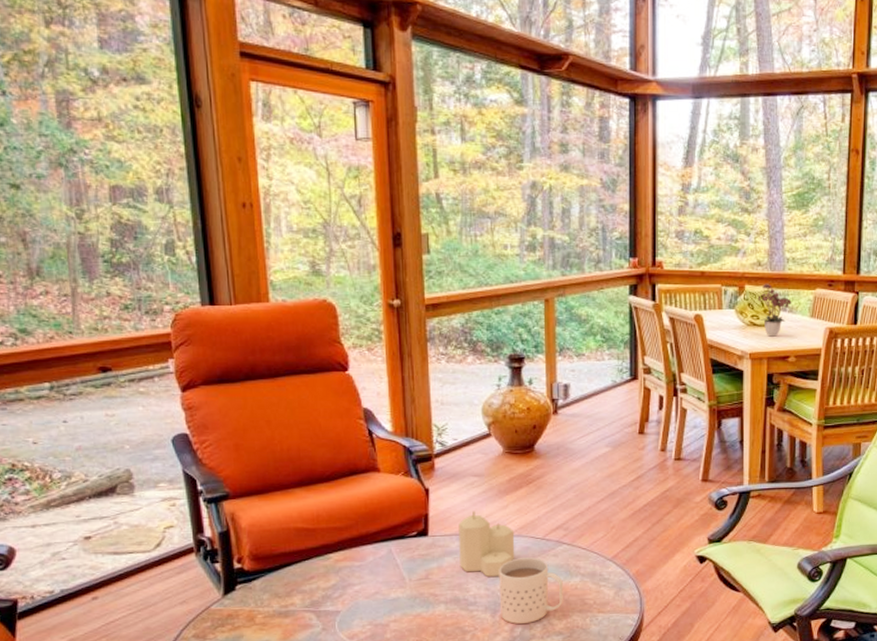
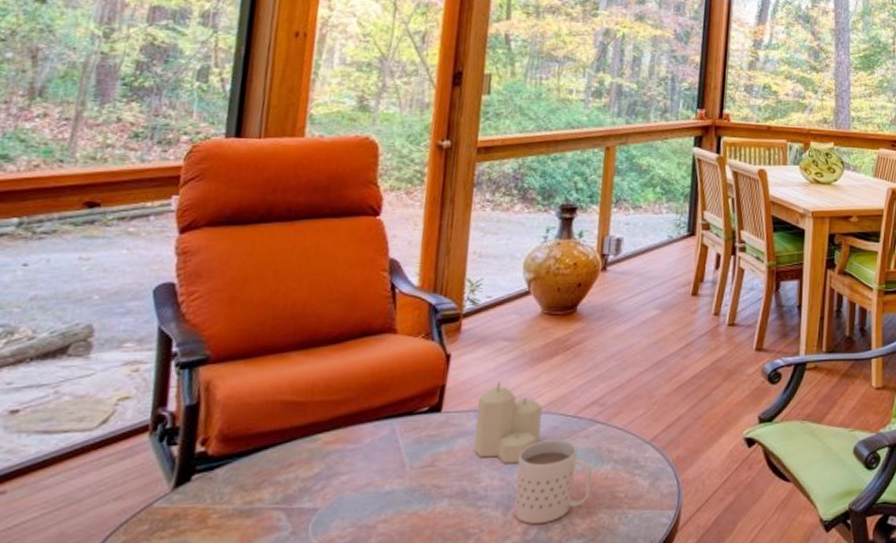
flower arrangement: present [757,283,792,337] -> none [822,140,856,195]

